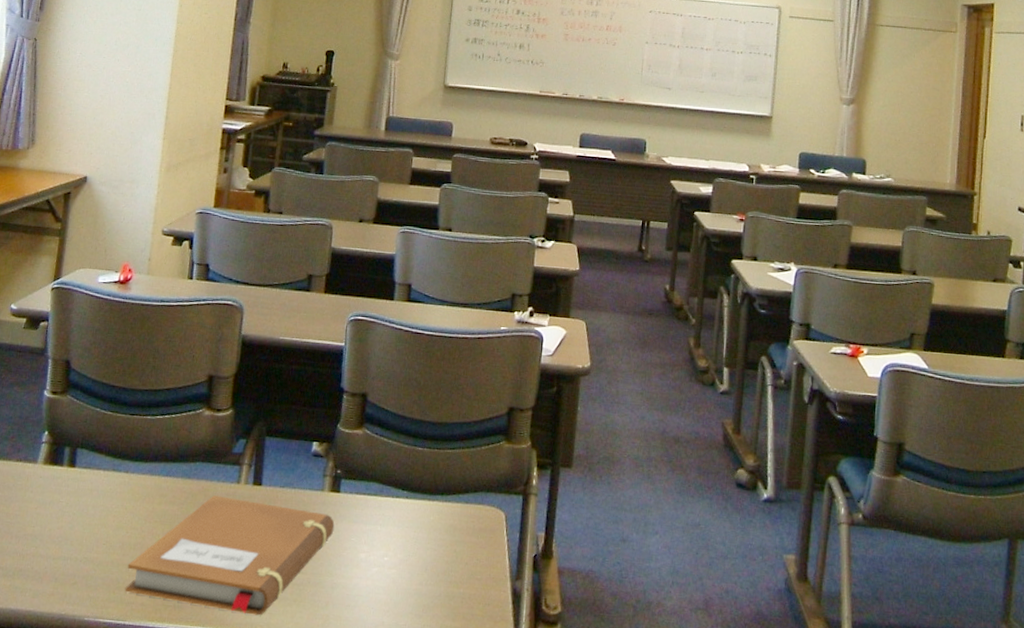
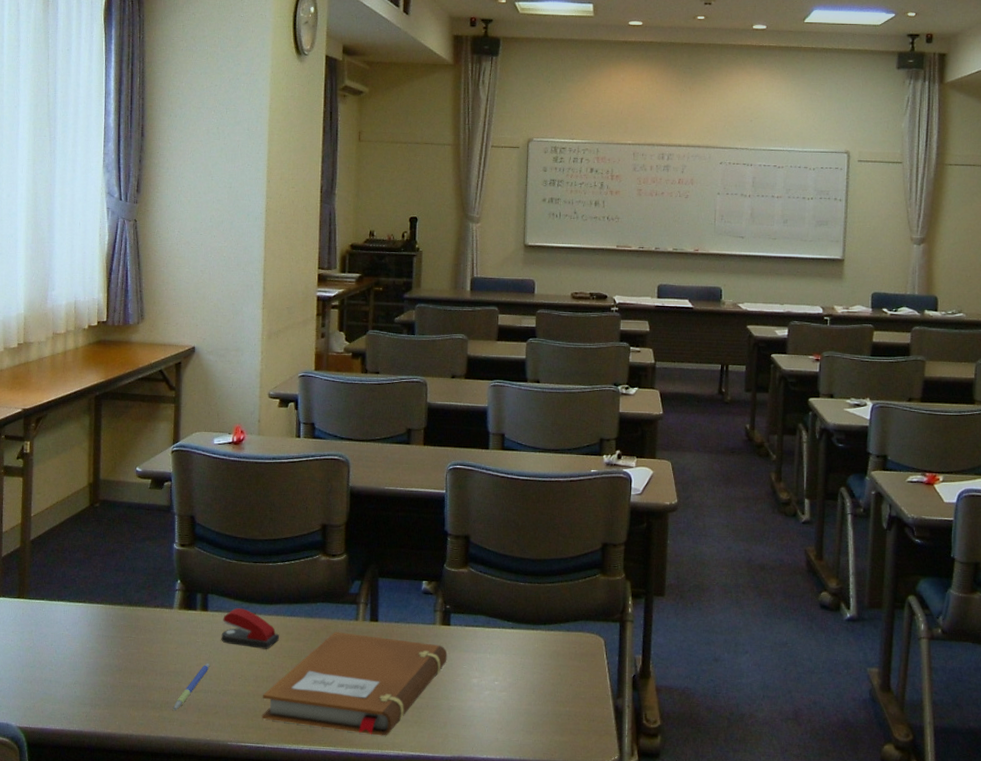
pen: none [26,526,72,580] -> present [172,662,210,711]
stapler: none [87,465,153,513] -> present [221,608,280,649]

